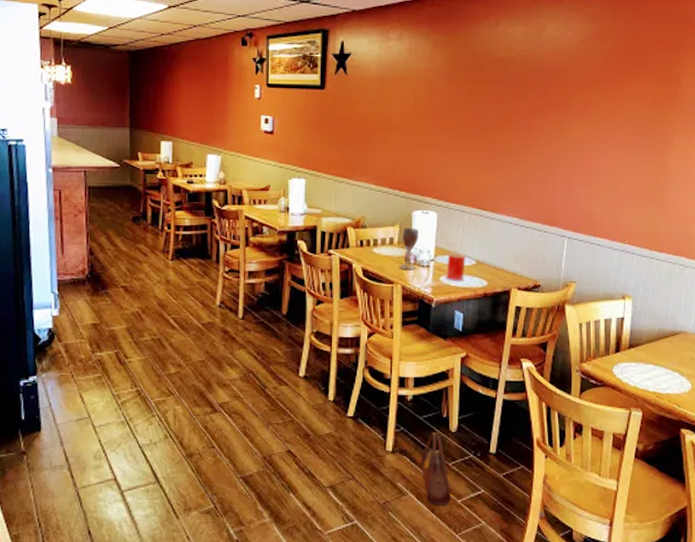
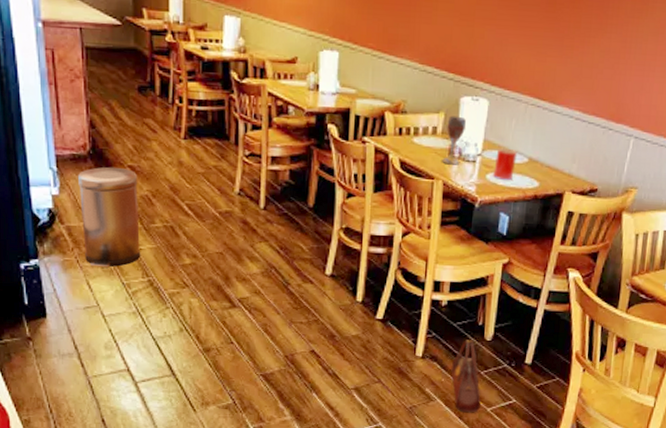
pedal bin: none [76,288,130,381] -> present [77,167,140,268]

